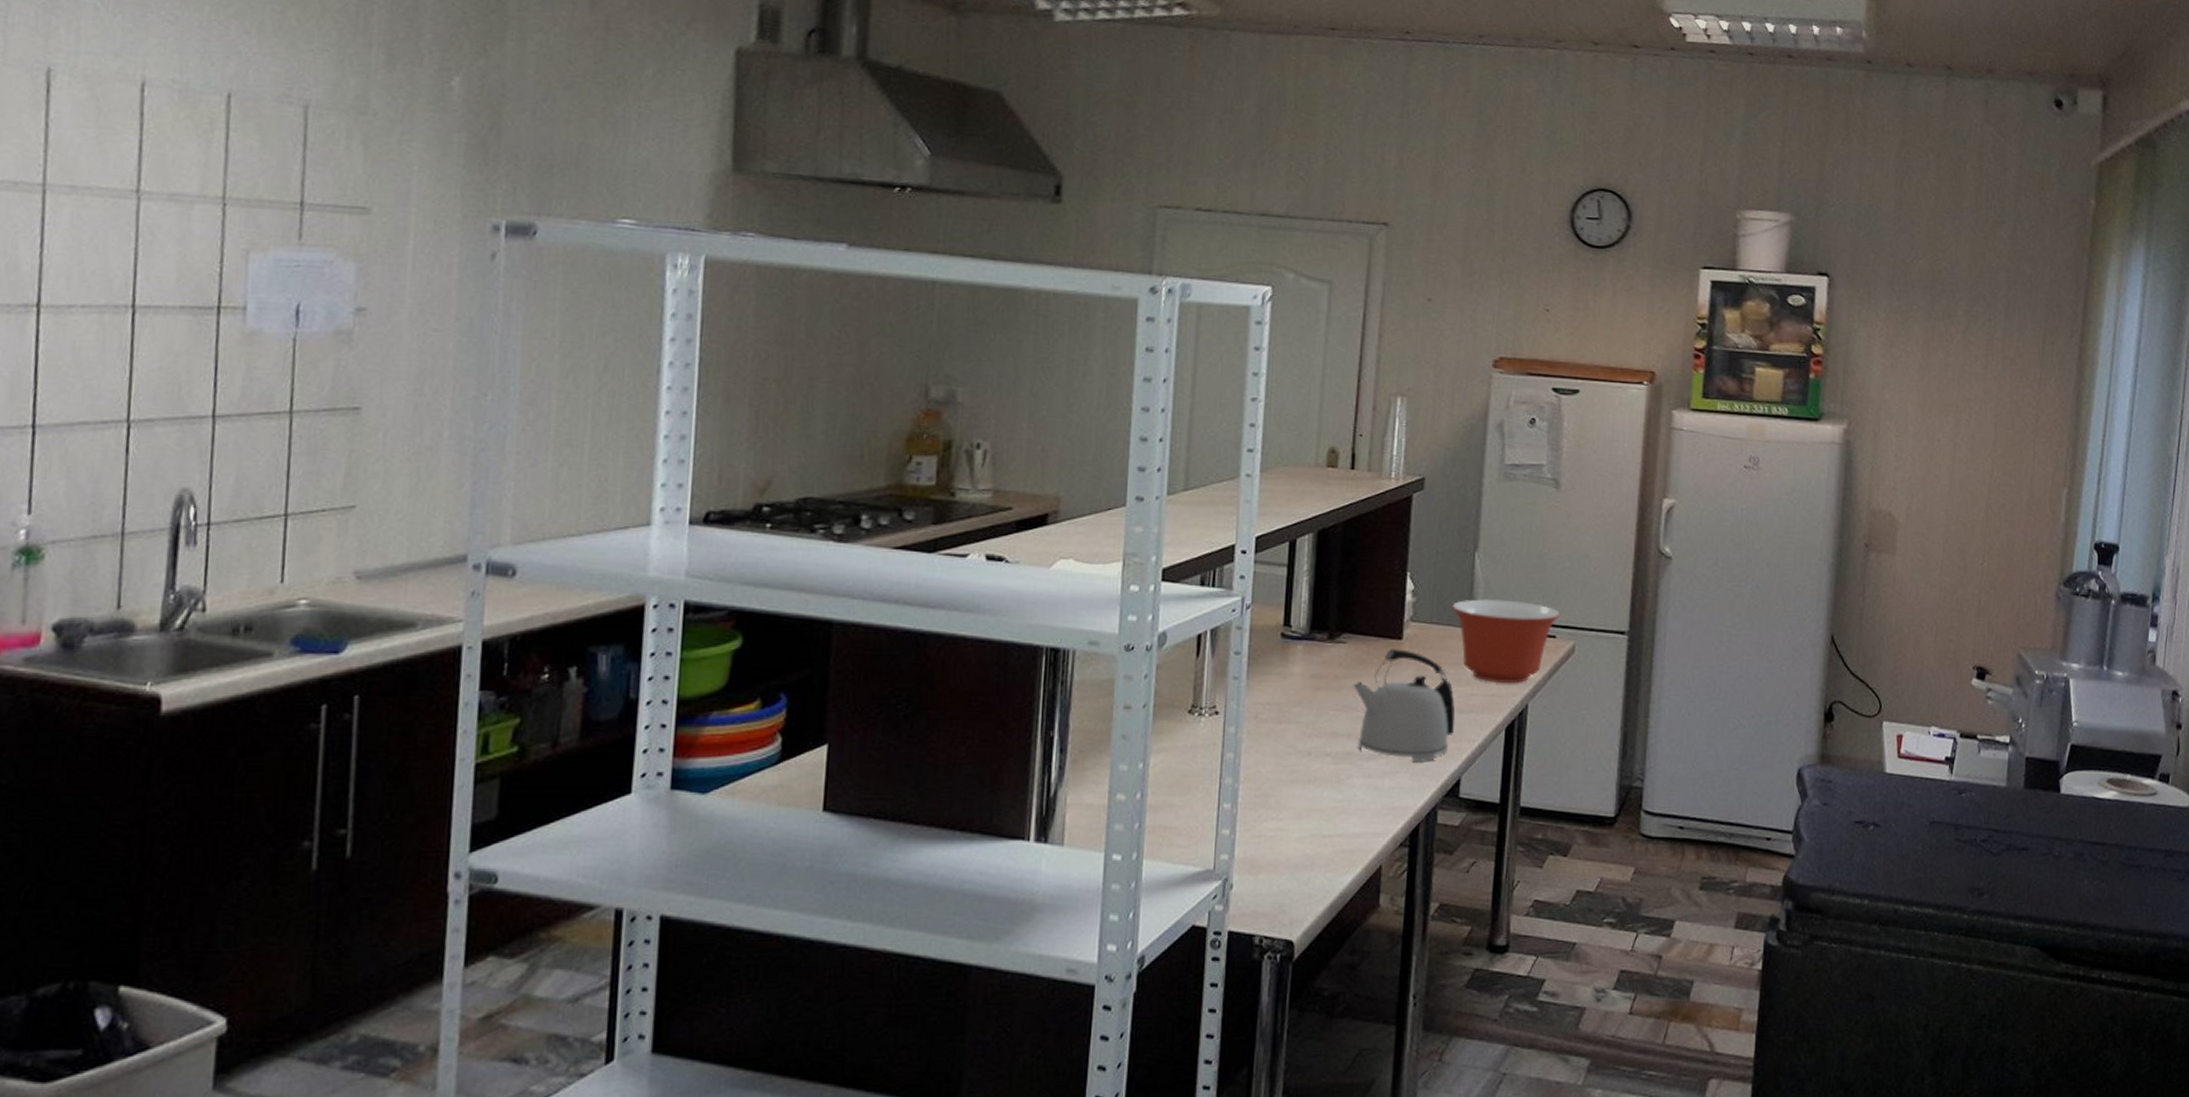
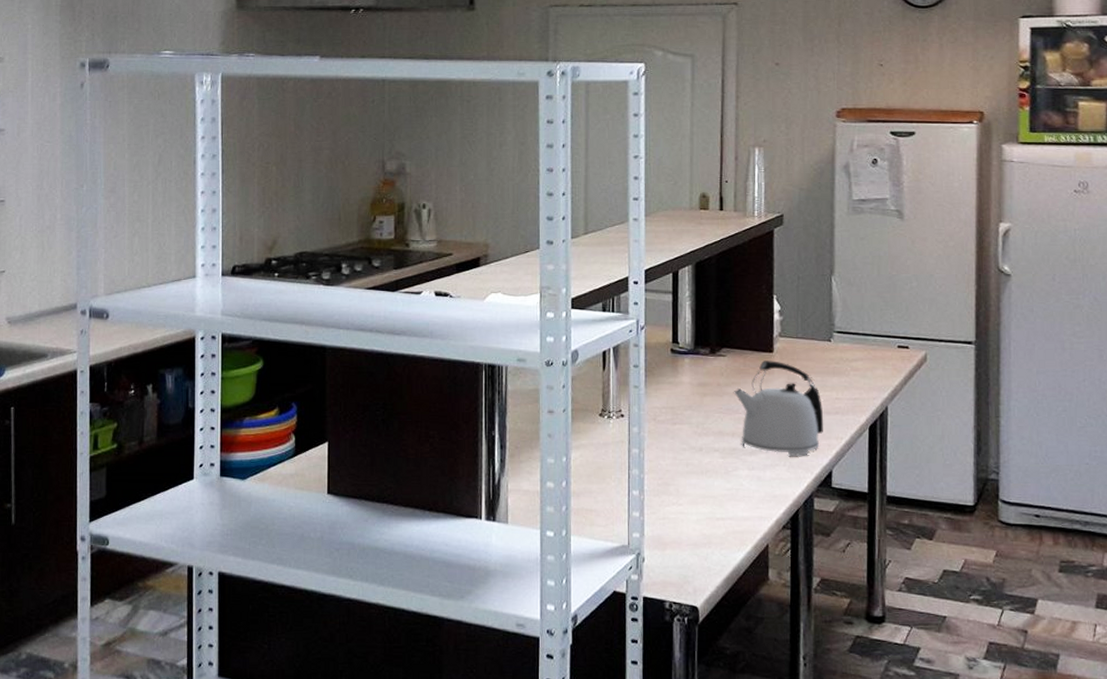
mixing bowl: present [1452,599,1561,683] -> none [814,316,912,388]

